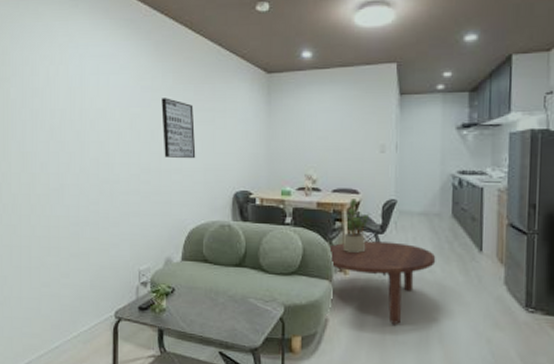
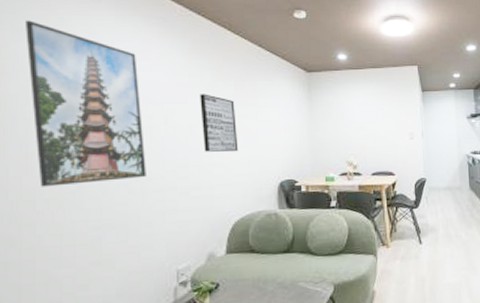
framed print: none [21,28,115,183] -> present [25,20,146,187]
coffee table: present [329,241,436,324] -> none [372,214,461,286]
potted plant: present [342,198,370,253] -> none [383,180,405,228]

